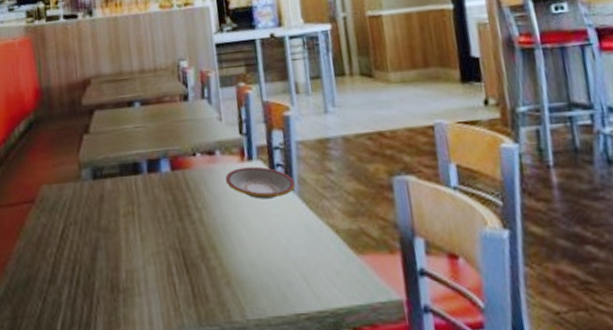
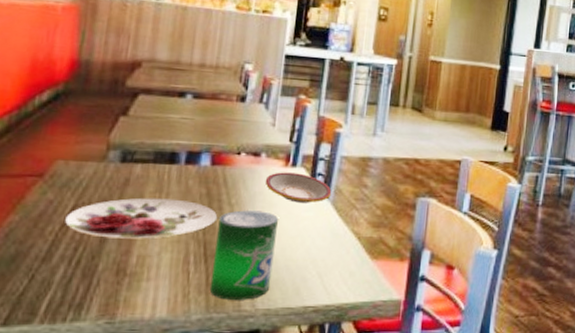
plate: none [59,209,189,256] -> present [65,198,218,239]
beverage can: none [190,212,256,311] -> present [209,210,278,300]

